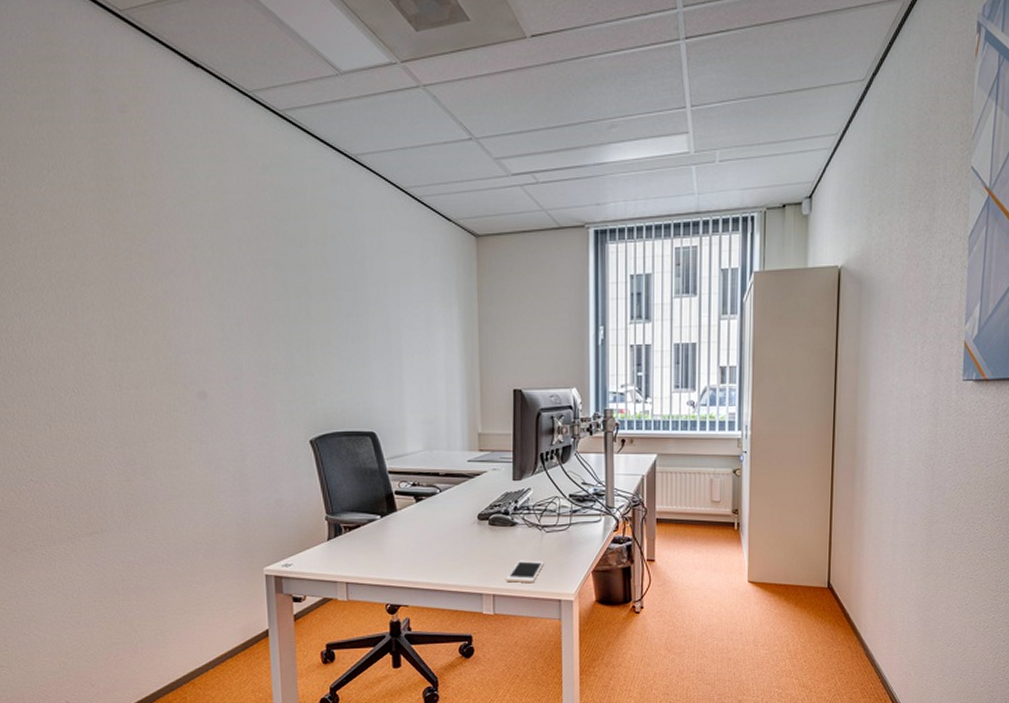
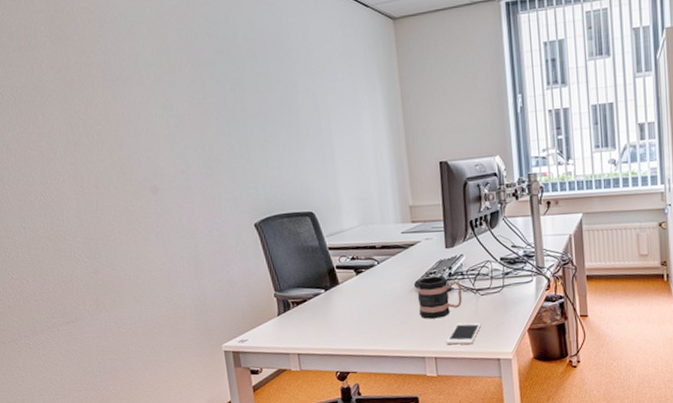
mug: none [479,509,527,554] -> present [416,276,463,319]

